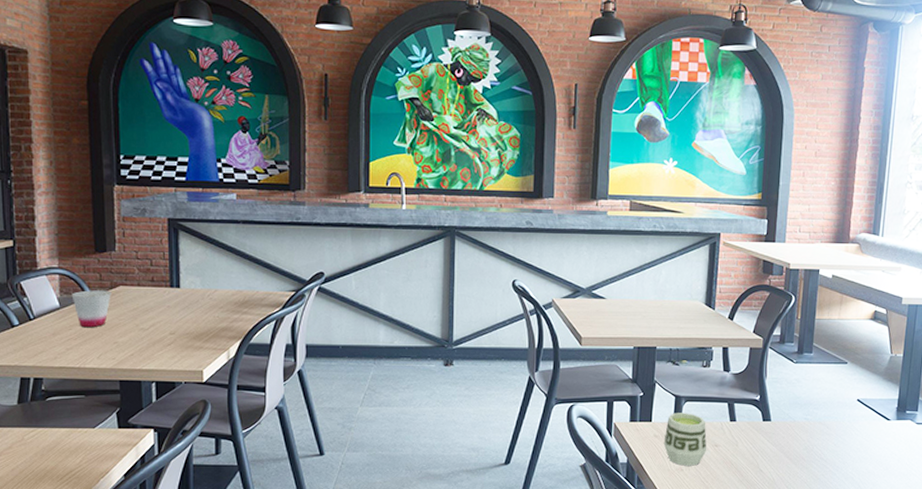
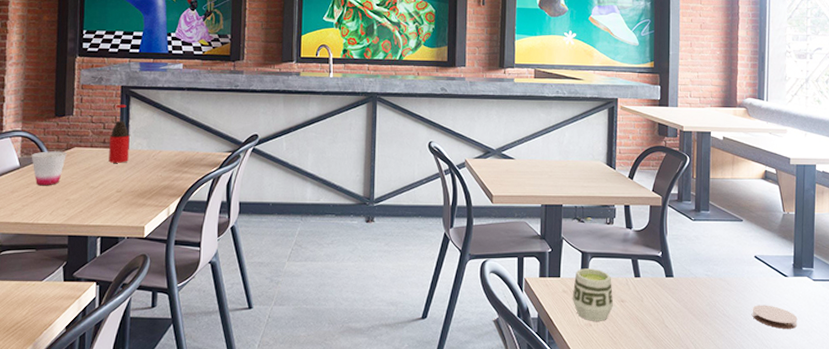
bottle: none [158,238,181,303] -> present [109,104,130,163]
coaster: none [850,448,897,472] -> present [752,305,798,329]

